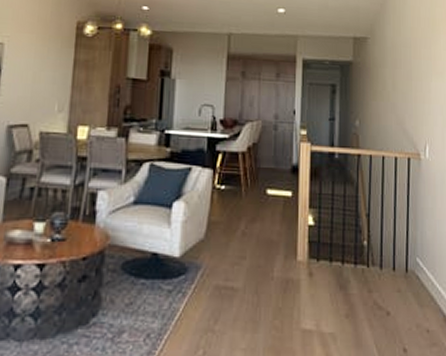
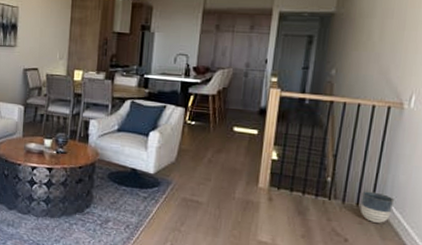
planter: none [396,252,426,288] -> present [360,191,395,223]

